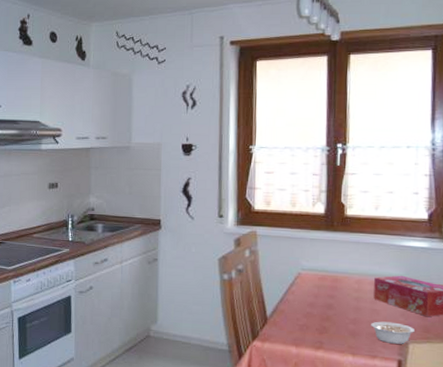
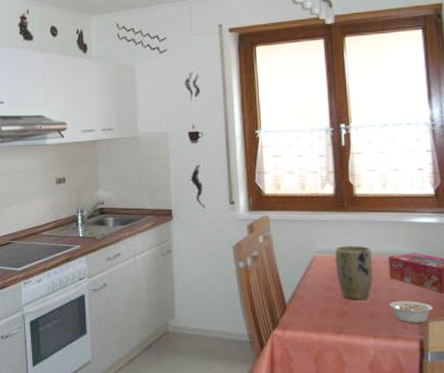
plant pot: none [320,264,358,319] -> present [335,245,373,300]

